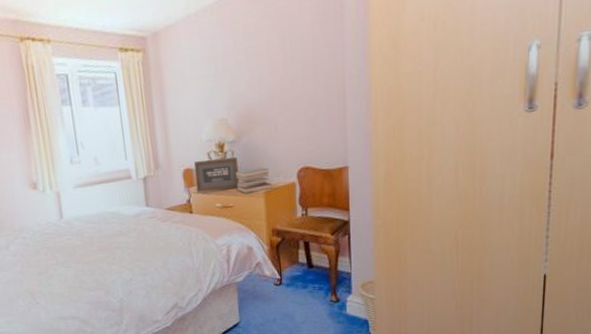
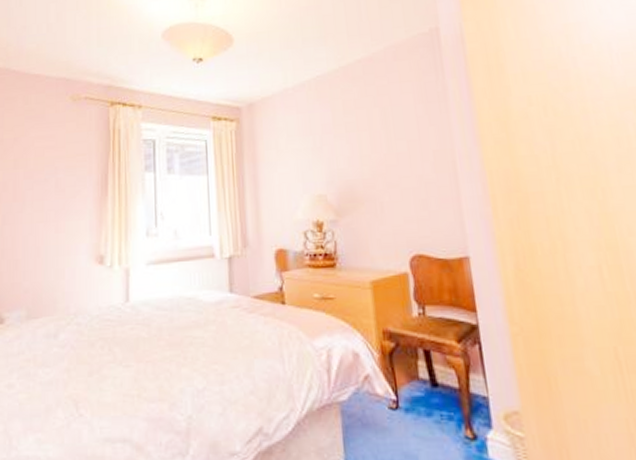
picture frame: present [193,157,239,193] -> none [287,239,340,279]
books: present [235,166,272,194] -> none [336,251,380,284]

